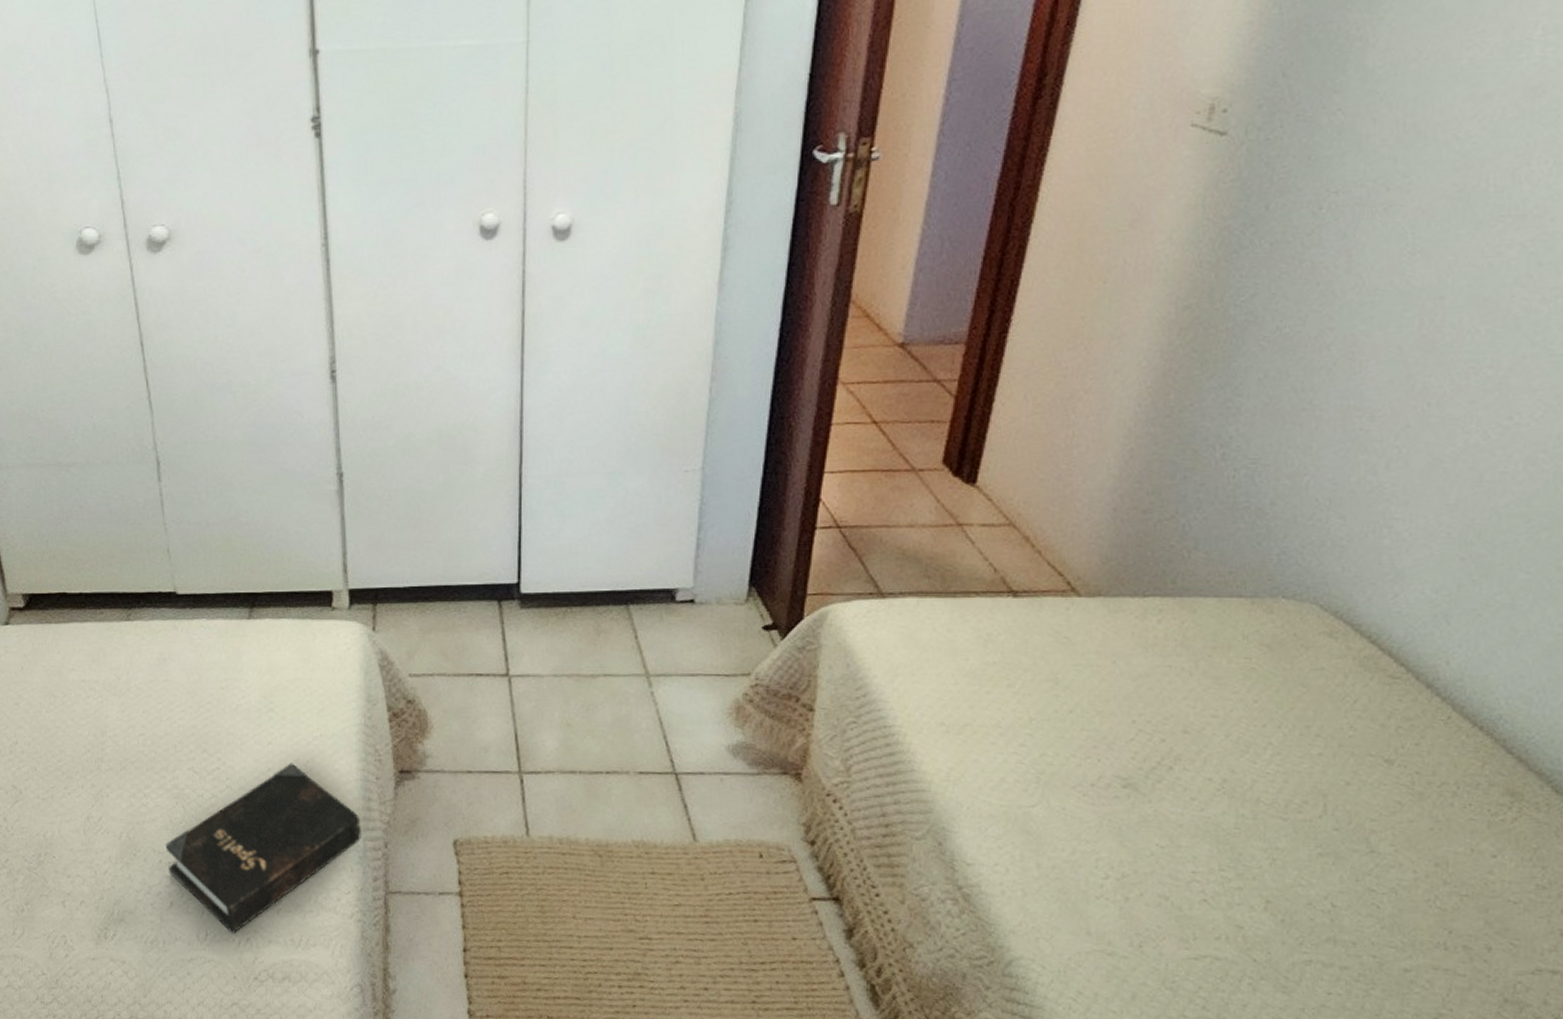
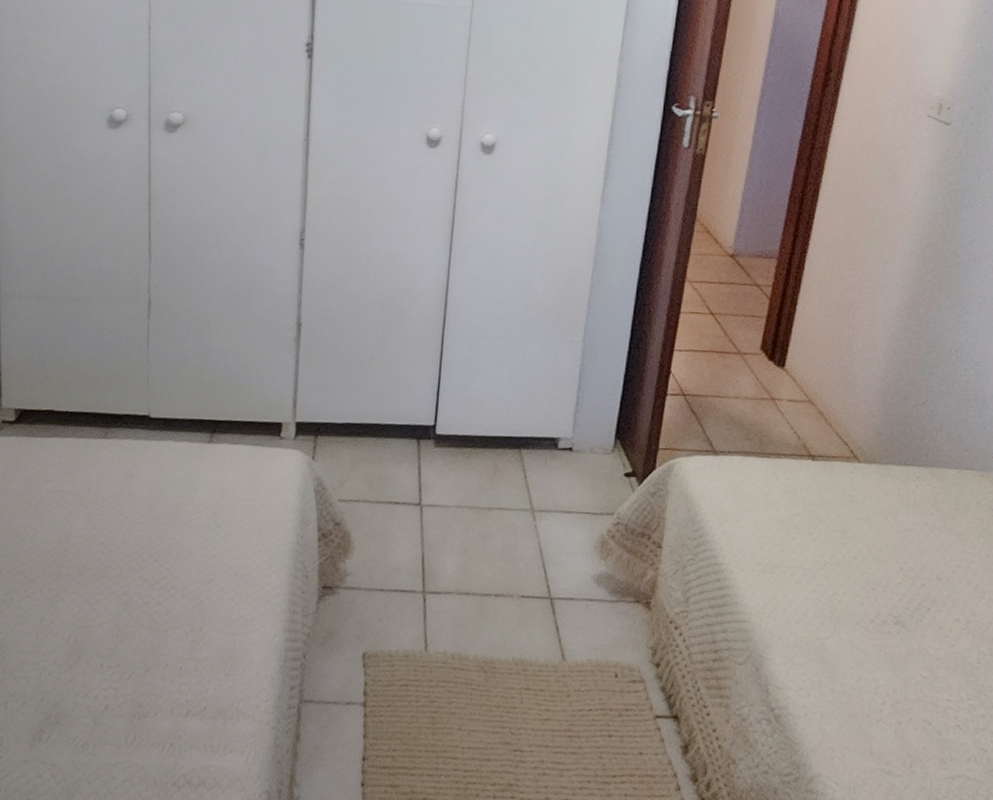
hardback book: present [165,762,361,933] -> none [108,575,285,738]

